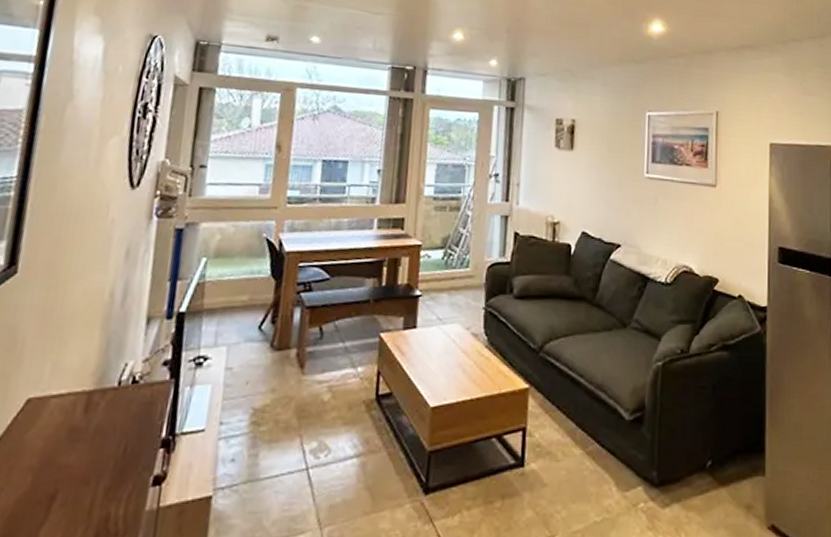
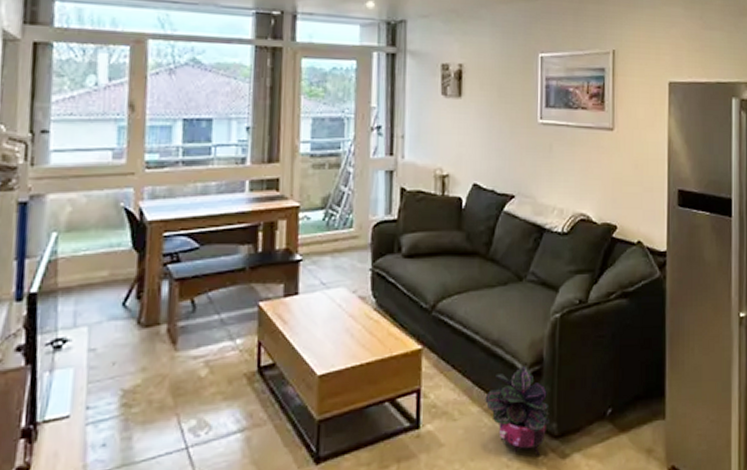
potted plant: none [587,412,651,503] -> present [485,366,551,456]

